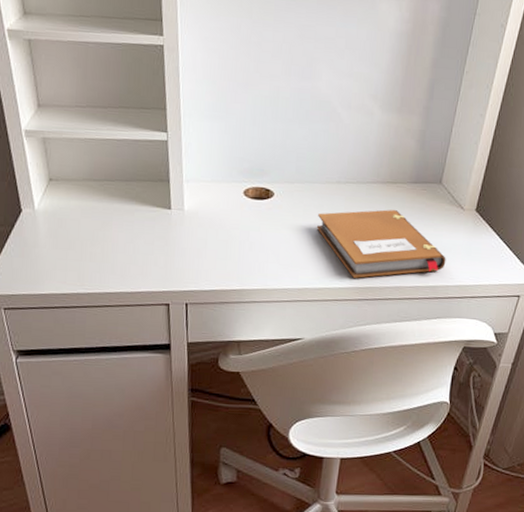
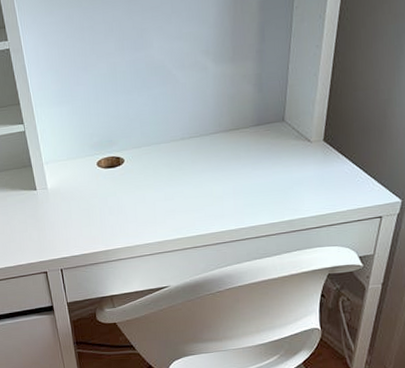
notebook: present [317,209,446,278] -> none [167,155,299,225]

